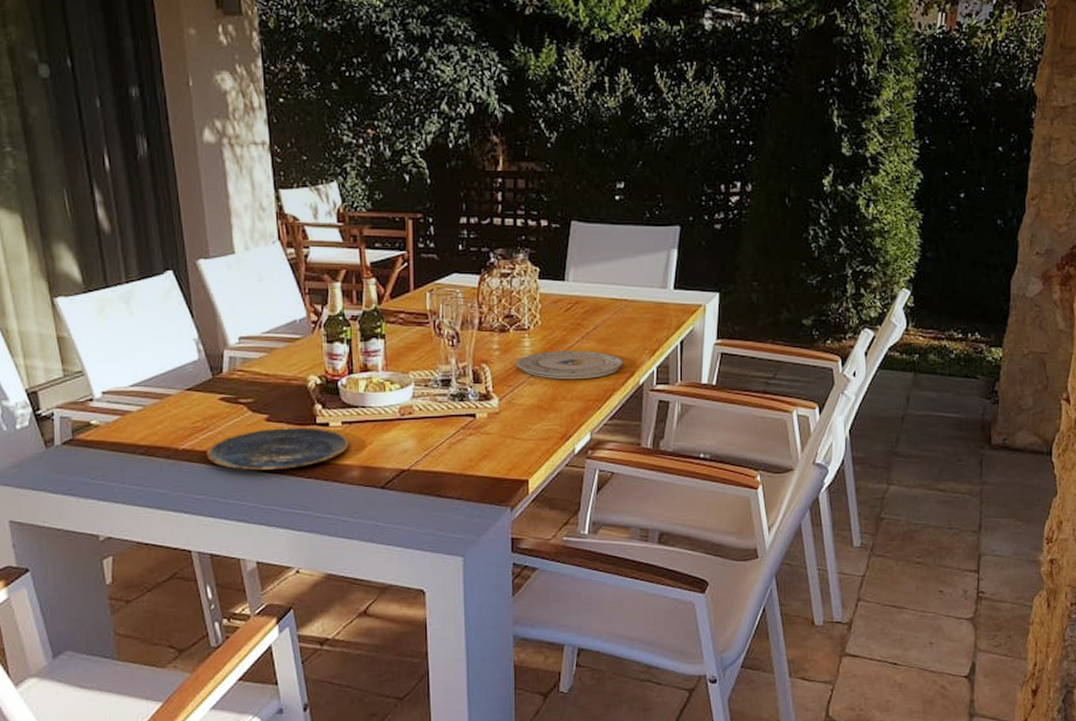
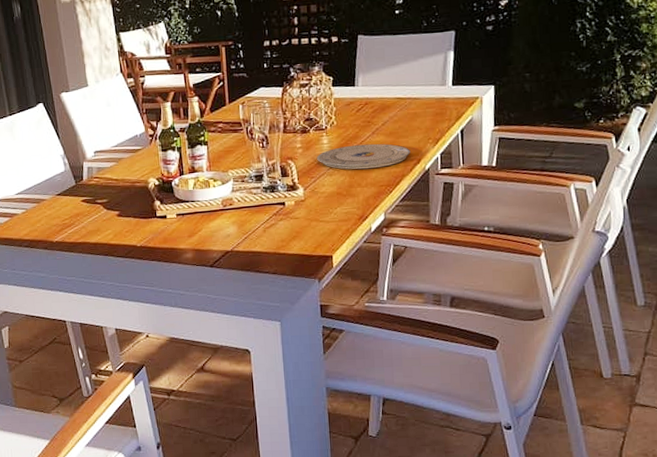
plate: present [206,428,350,471] -> none [74,220,184,257]

